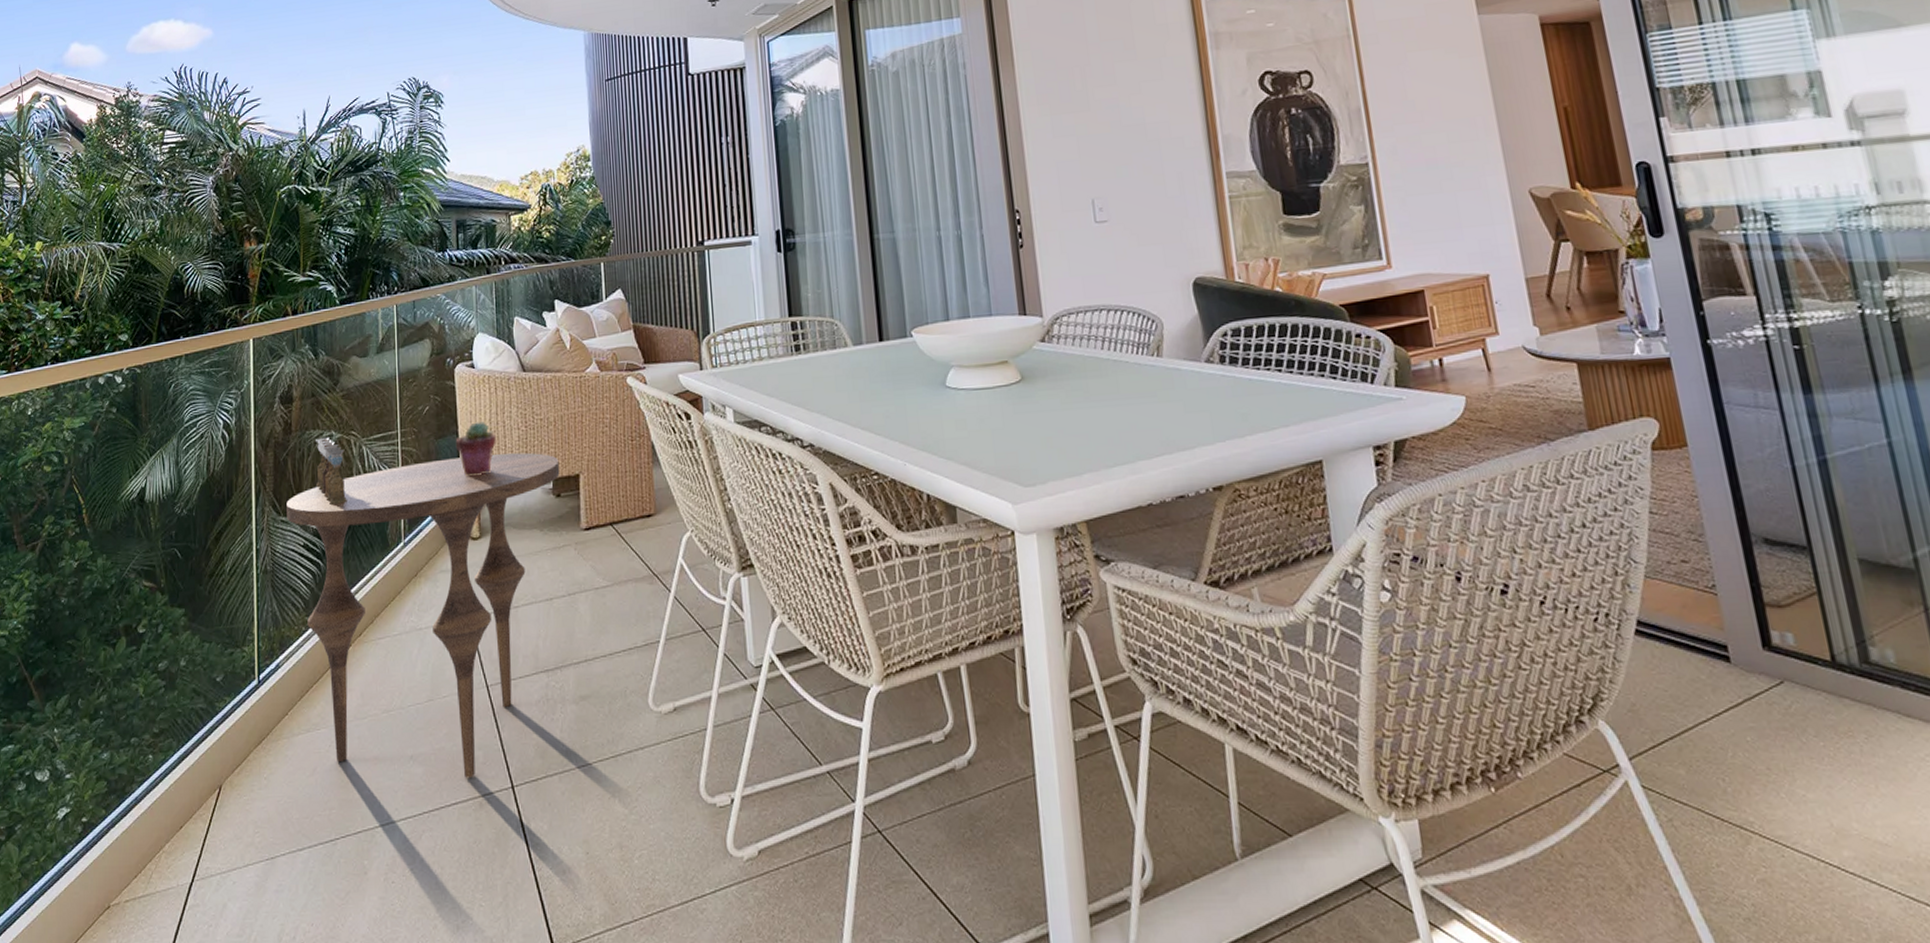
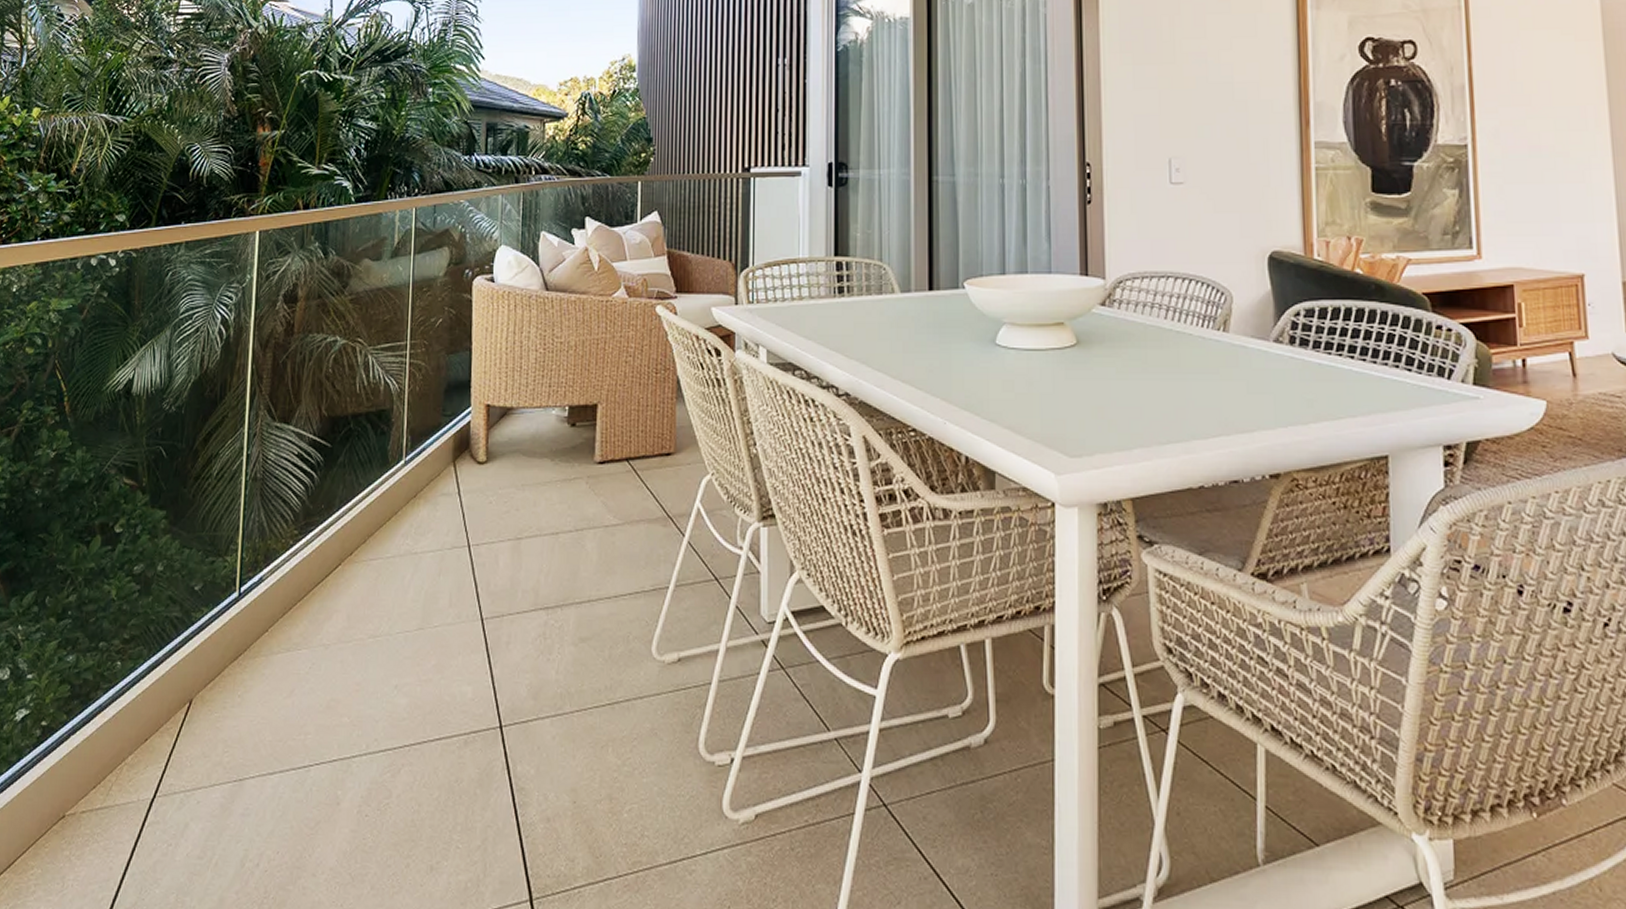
side table: present [286,452,560,778] -> none [282,375,577,713]
lantern: present [316,437,347,506] -> none [316,342,349,415]
potted succulent: present [455,421,497,476] -> none [467,340,513,396]

